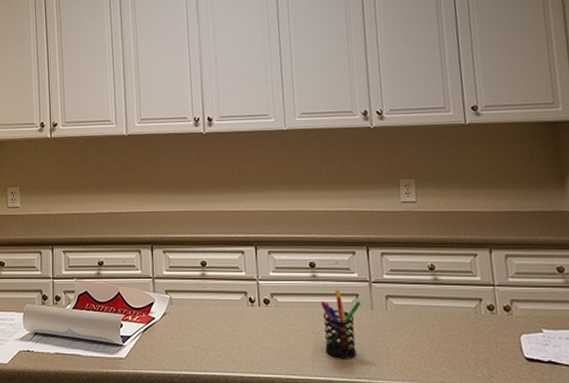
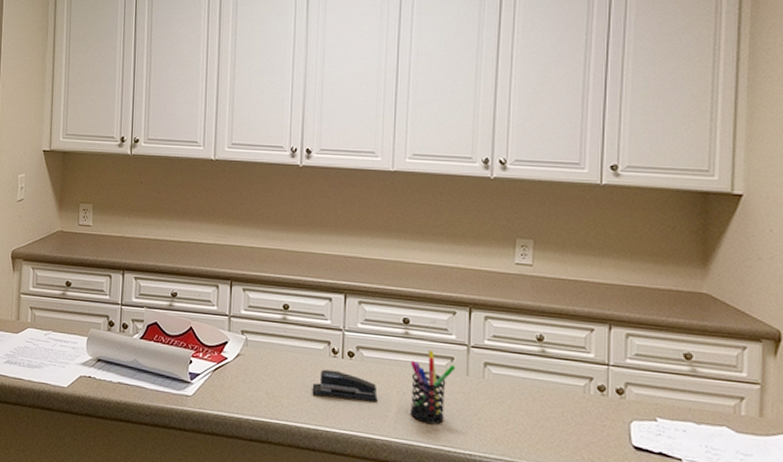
stapler: none [234,318,295,345] -> present [312,369,378,403]

